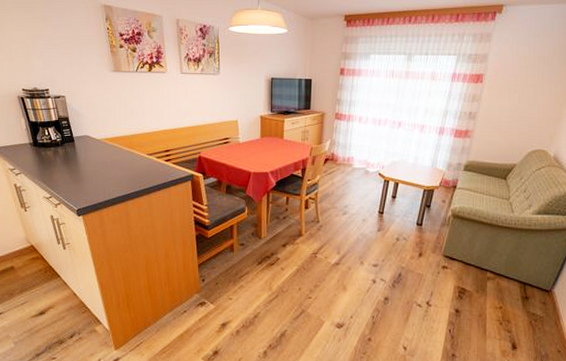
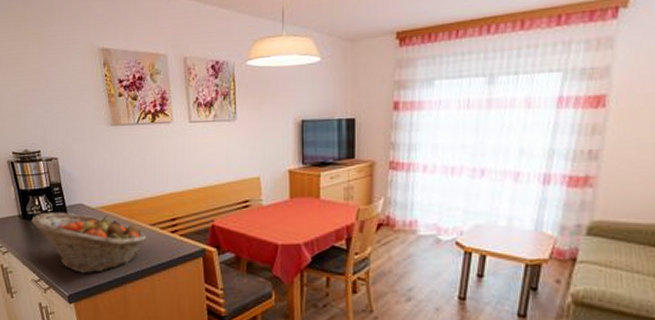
fruit basket: none [41,141,145,192] -> present [30,212,147,273]

